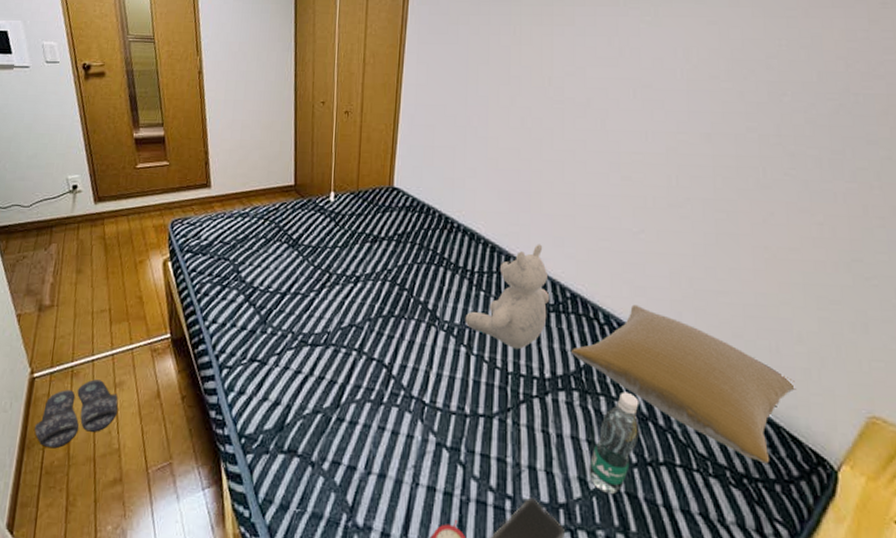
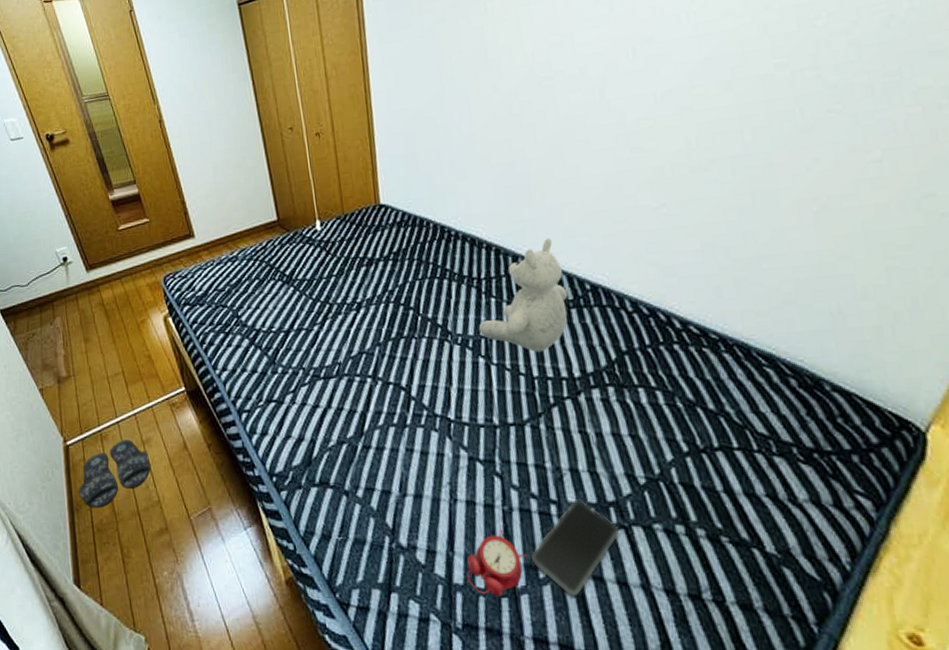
pillow: present [572,304,795,464] -> none [600,286,865,435]
bottle: present [589,392,640,495] -> none [635,379,689,487]

